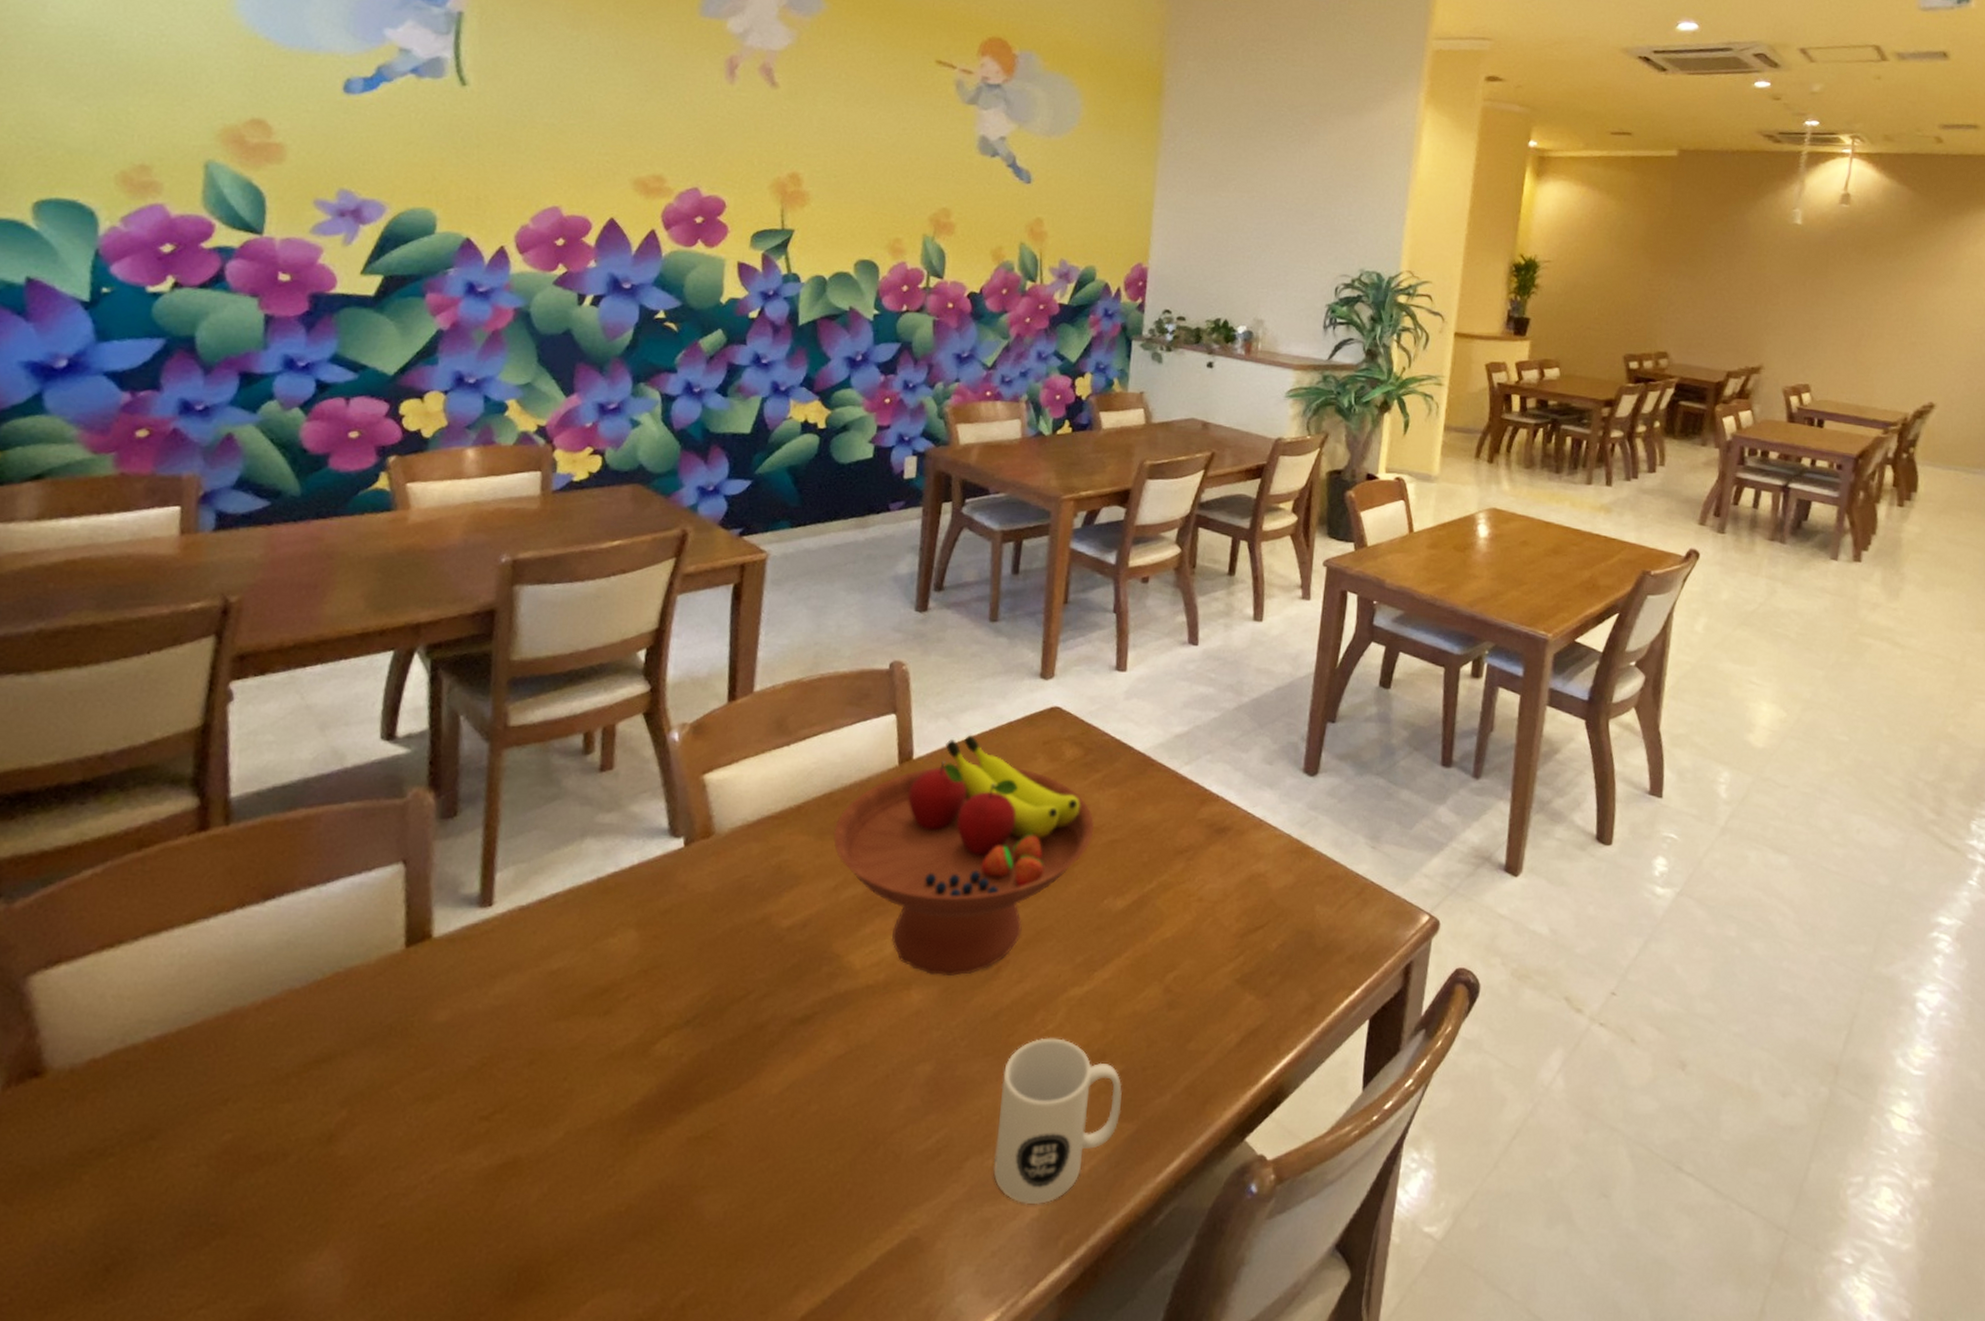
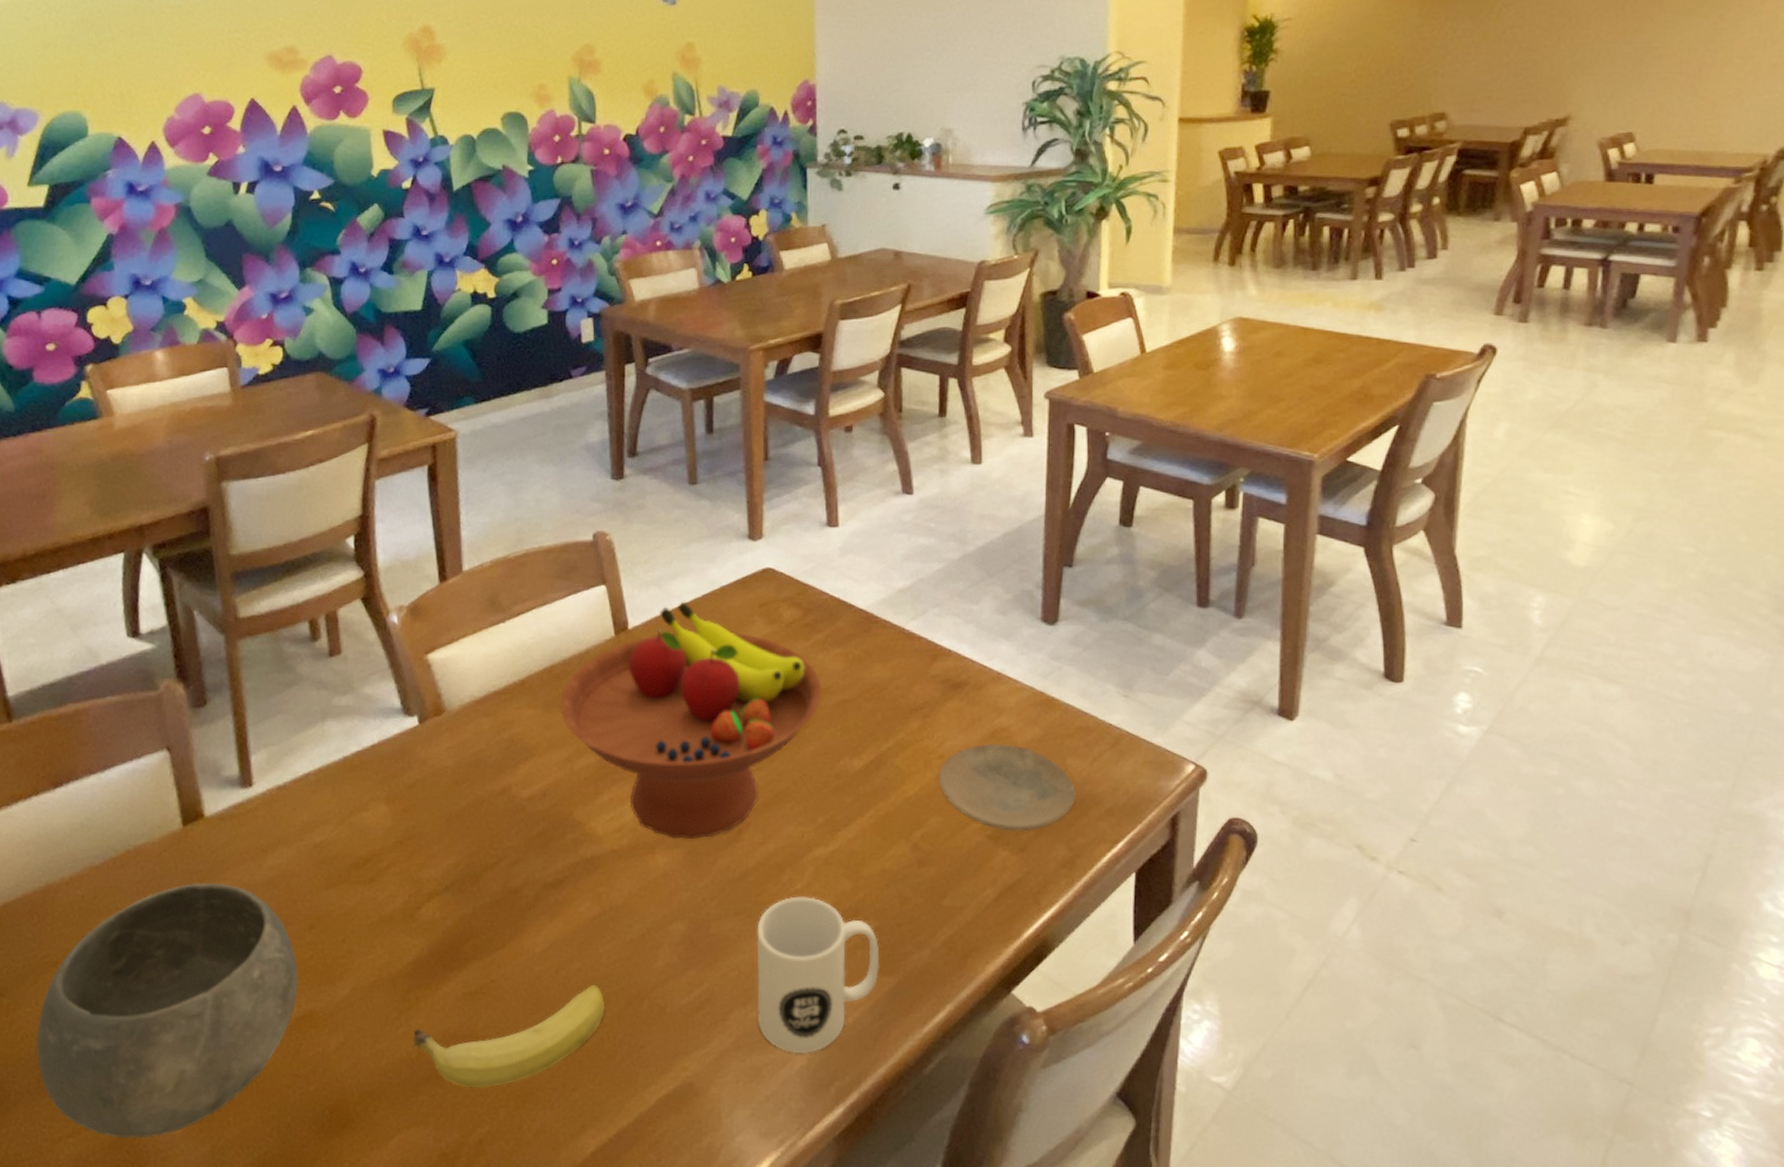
bowl: none [180,1011,509,1309] -> present [36,883,299,1139]
fruit: none [625,1129,839,1245] -> present [413,985,606,1089]
plate: none [1195,889,1321,976] -> present [939,744,1076,831]

